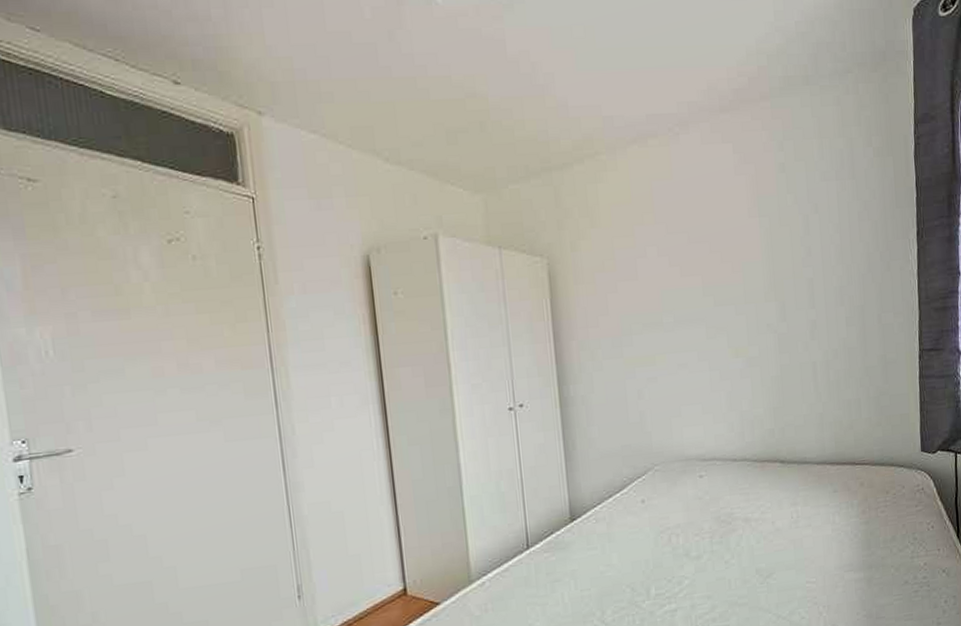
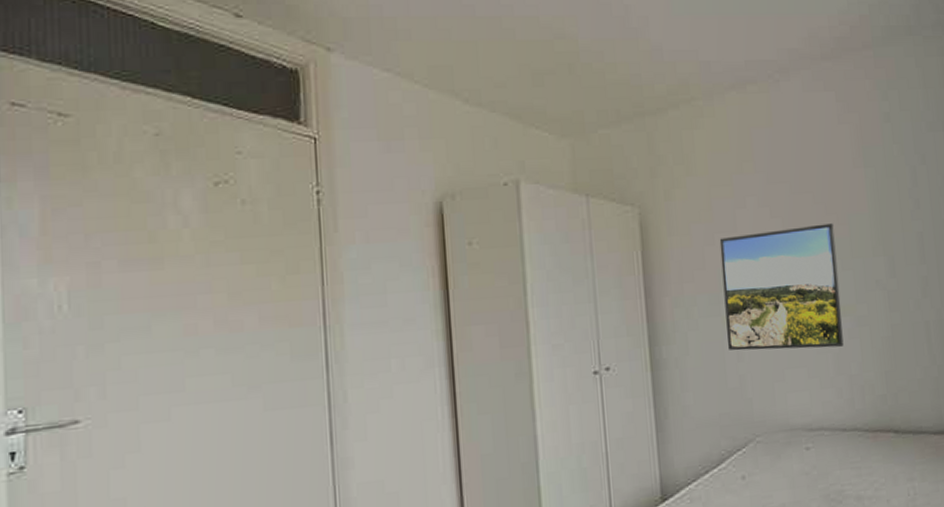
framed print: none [621,271,736,389] -> present [719,223,844,351]

